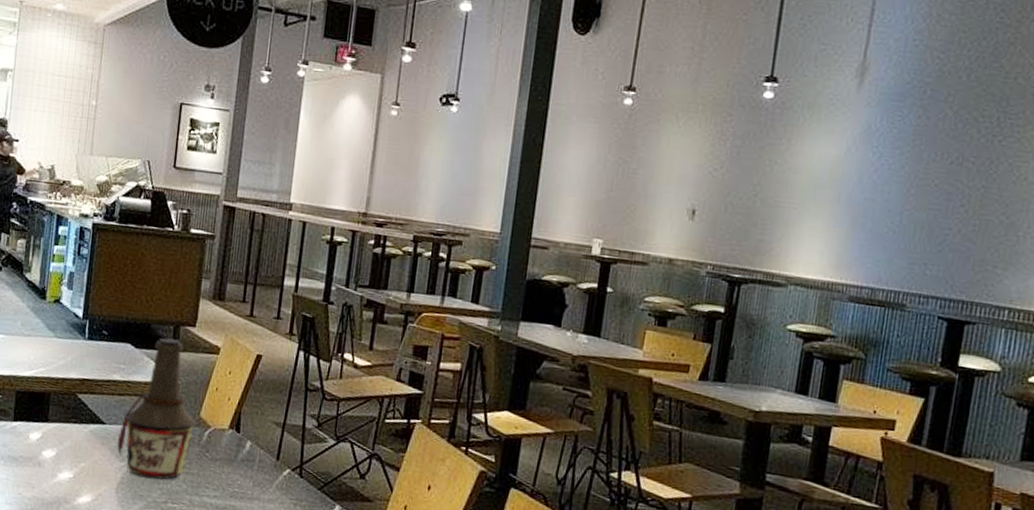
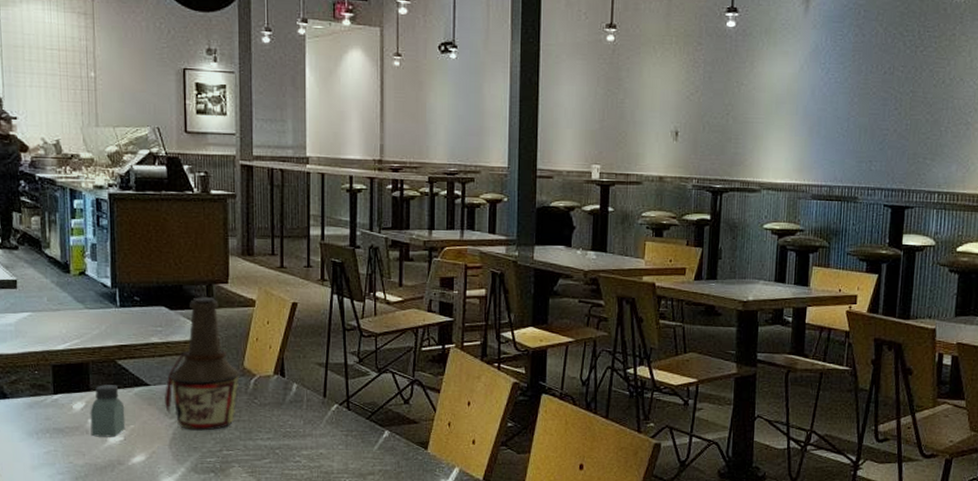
saltshaker: none [42,417,79,473] -> present [90,385,126,437]

